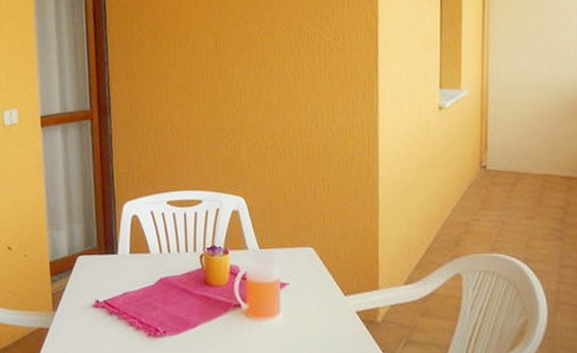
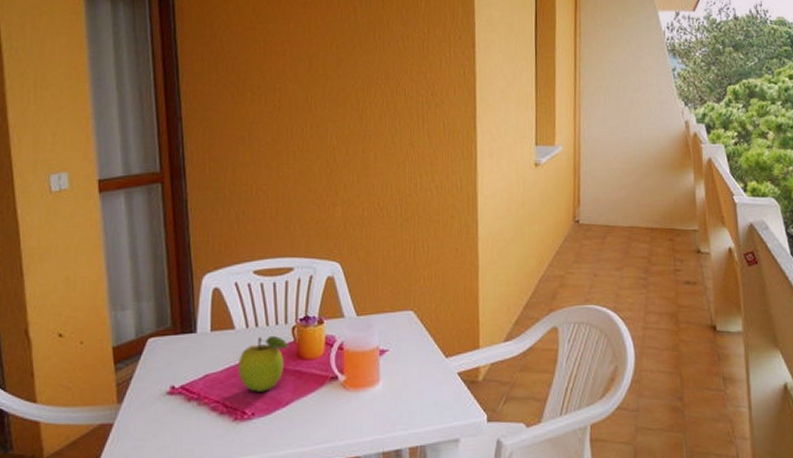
fruit: none [152,261,197,313] -> present [238,335,289,392]

